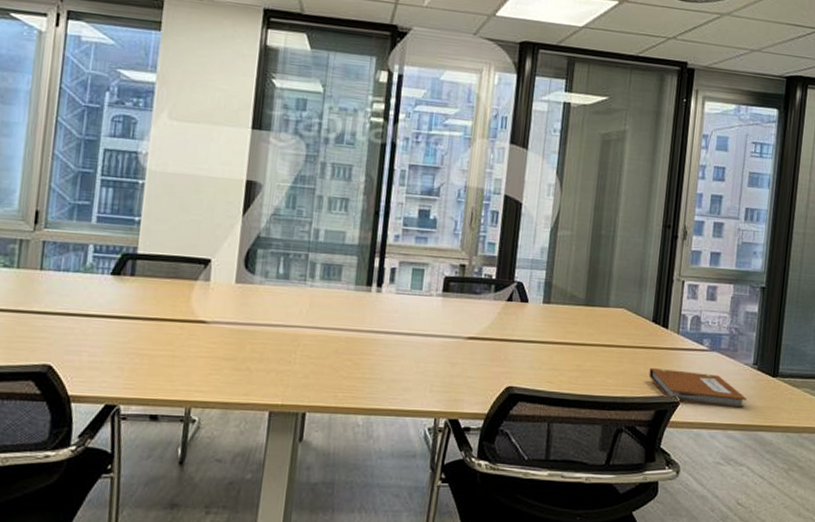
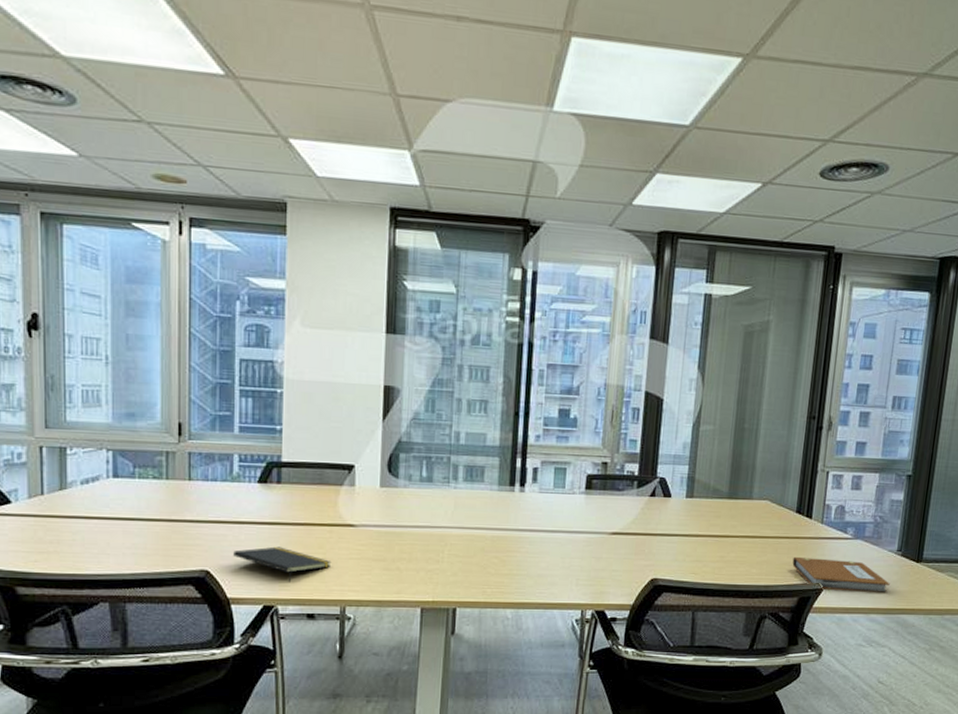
notepad: none [79,342,180,380] -> present [233,546,332,582]

